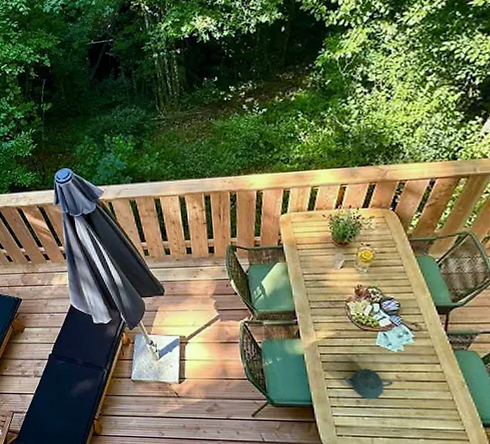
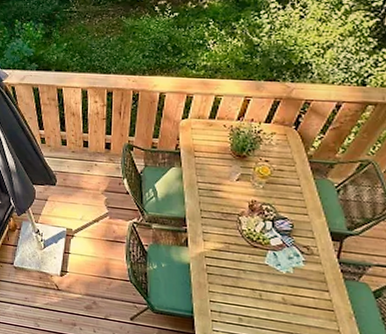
teapot: present [343,368,393,400] -> none [227,285,278,320]

